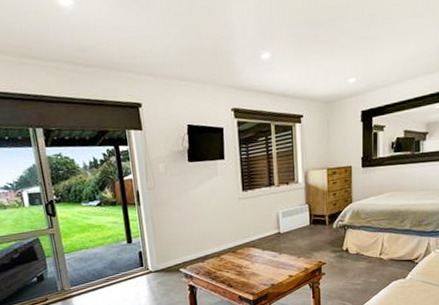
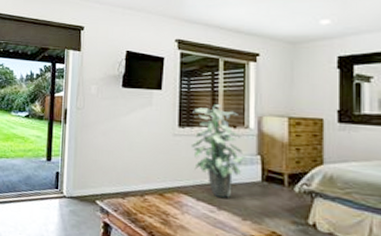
indoor plant: none [253,166,297,244] -> present [190,104,246,198]

